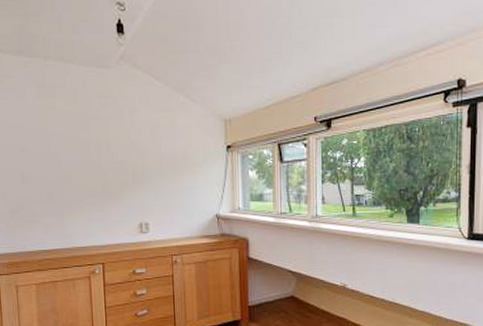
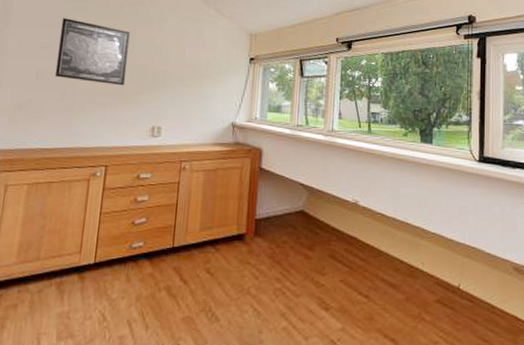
wall art: none [35,117,107,184] -> present [54,18,131,86]

